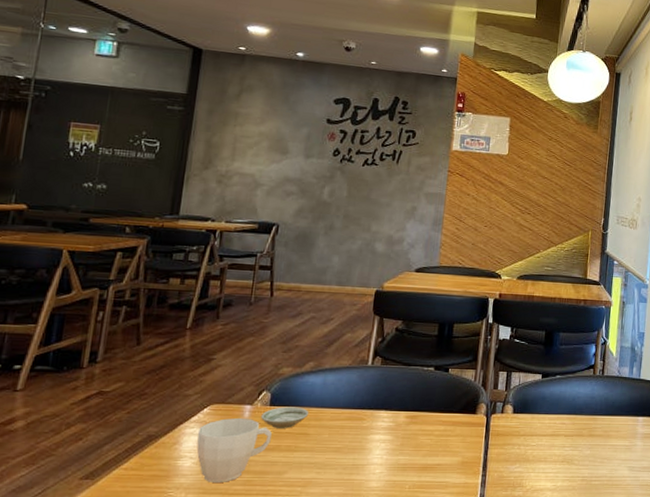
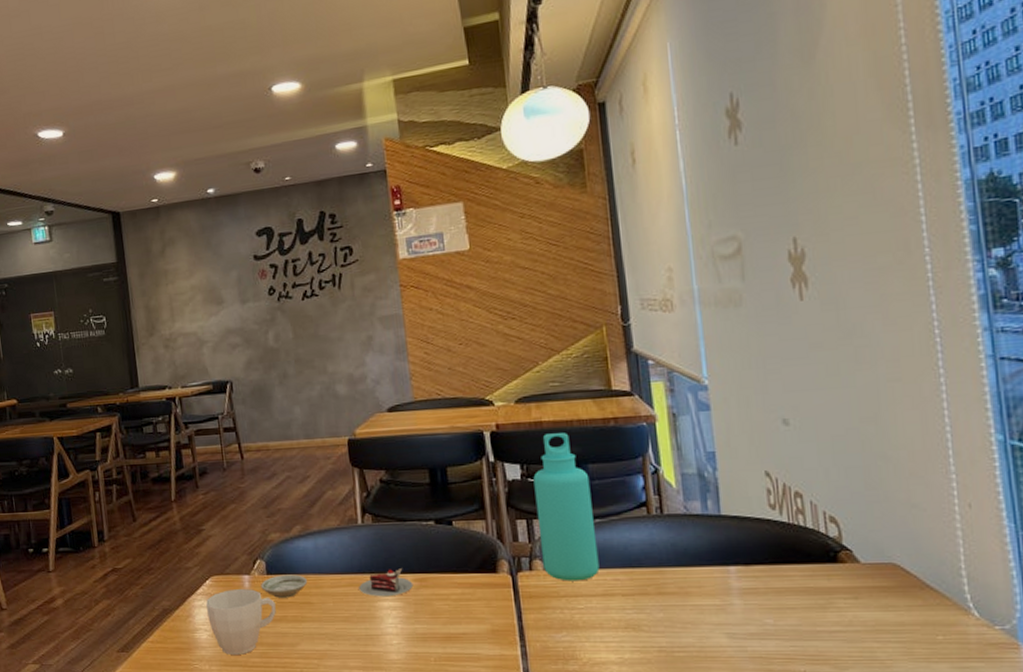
cake slice: none [356,406,405,431] -> present [359,569,414,597]
water bottle: none [512,306,559,424] -> present [533,433,600,581]

